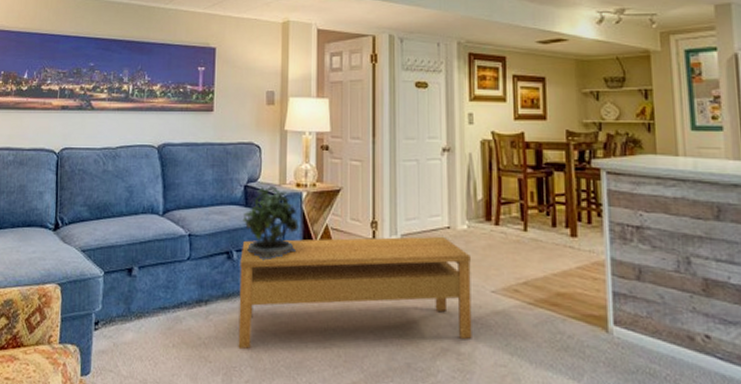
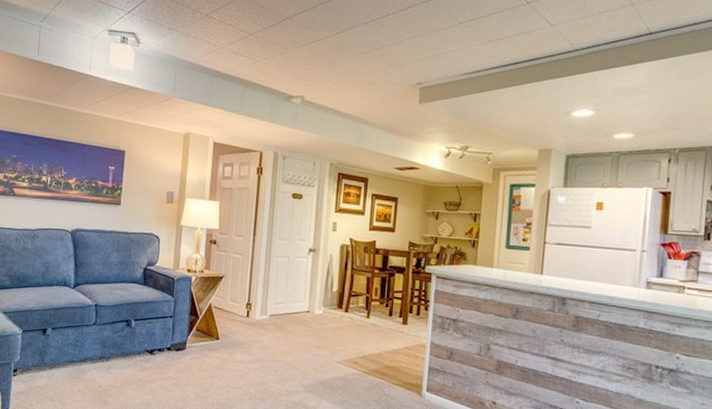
coffee table: present [238,236,472,349] -> none [132,312,323,397]
potted plant: present [242,185,299,261] -> none [141,269,187,329]

